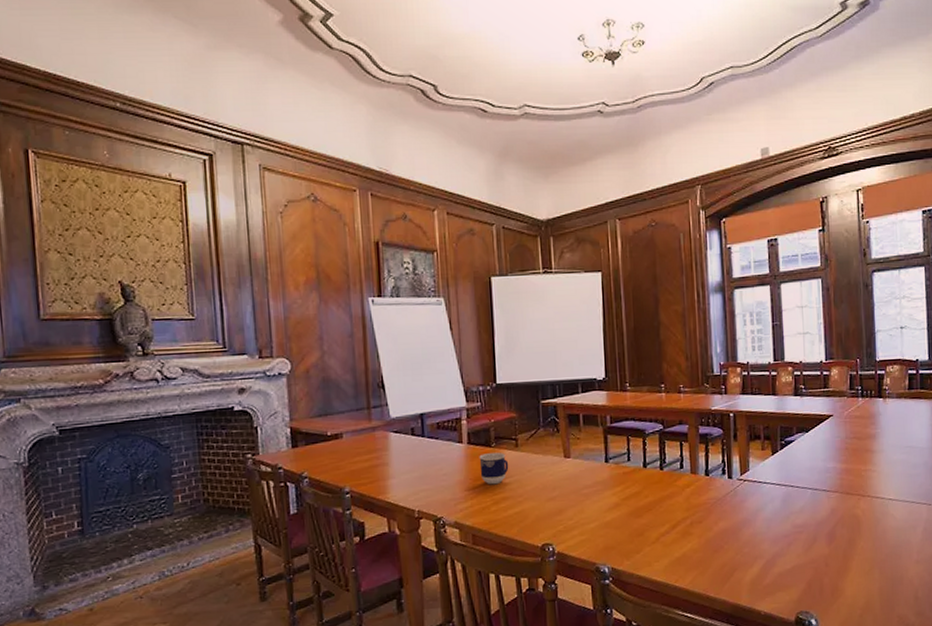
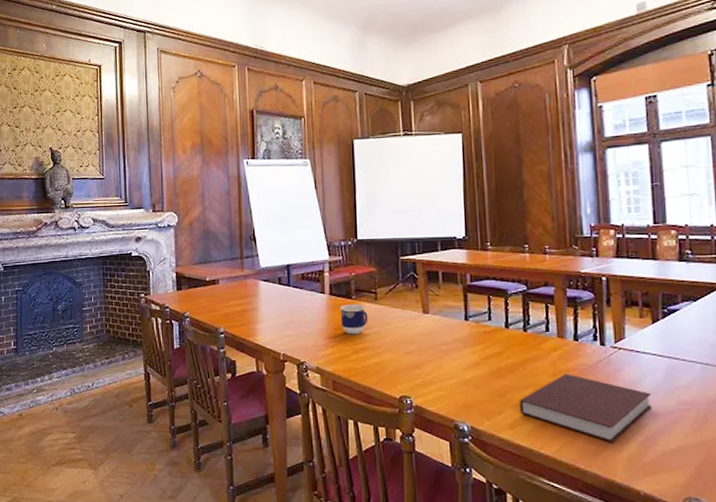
notebook: none [656,508,772,570] -> present [518,374,652,443]

